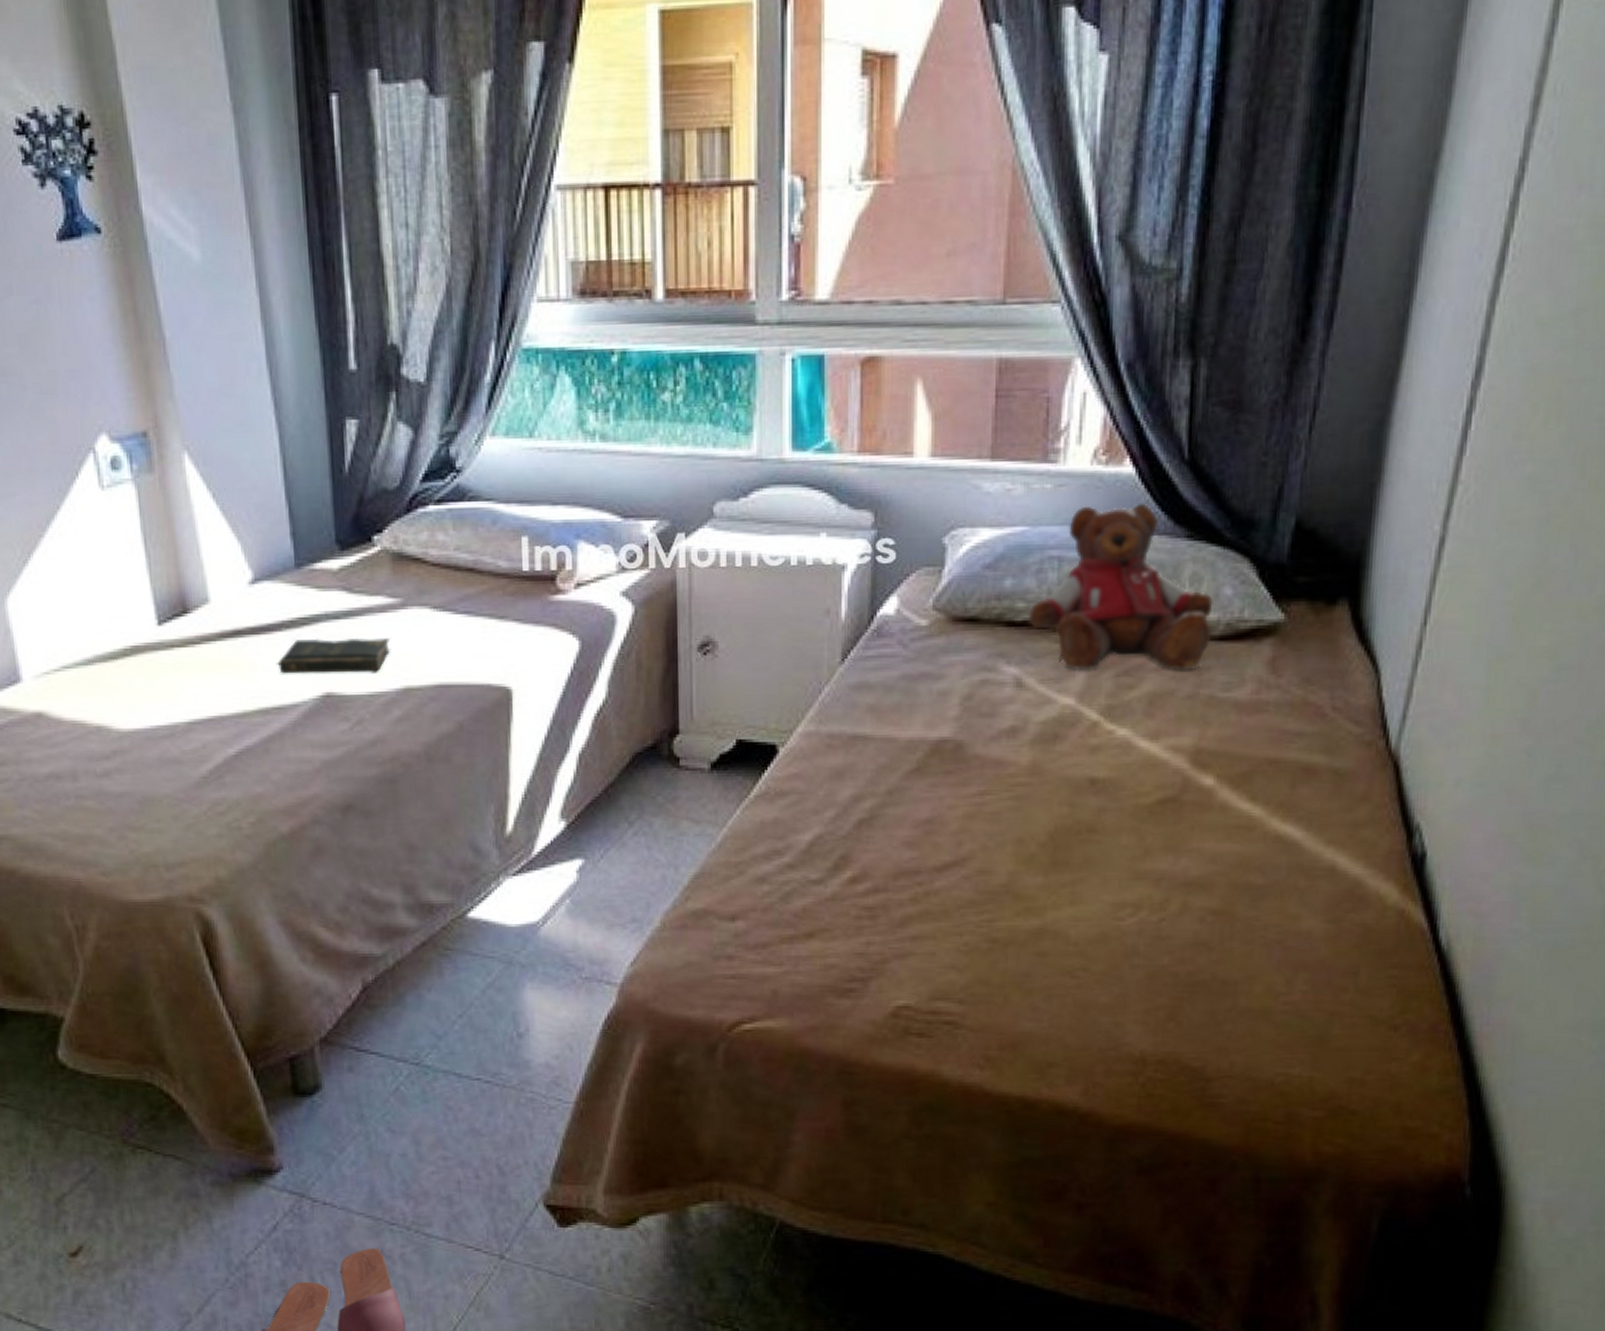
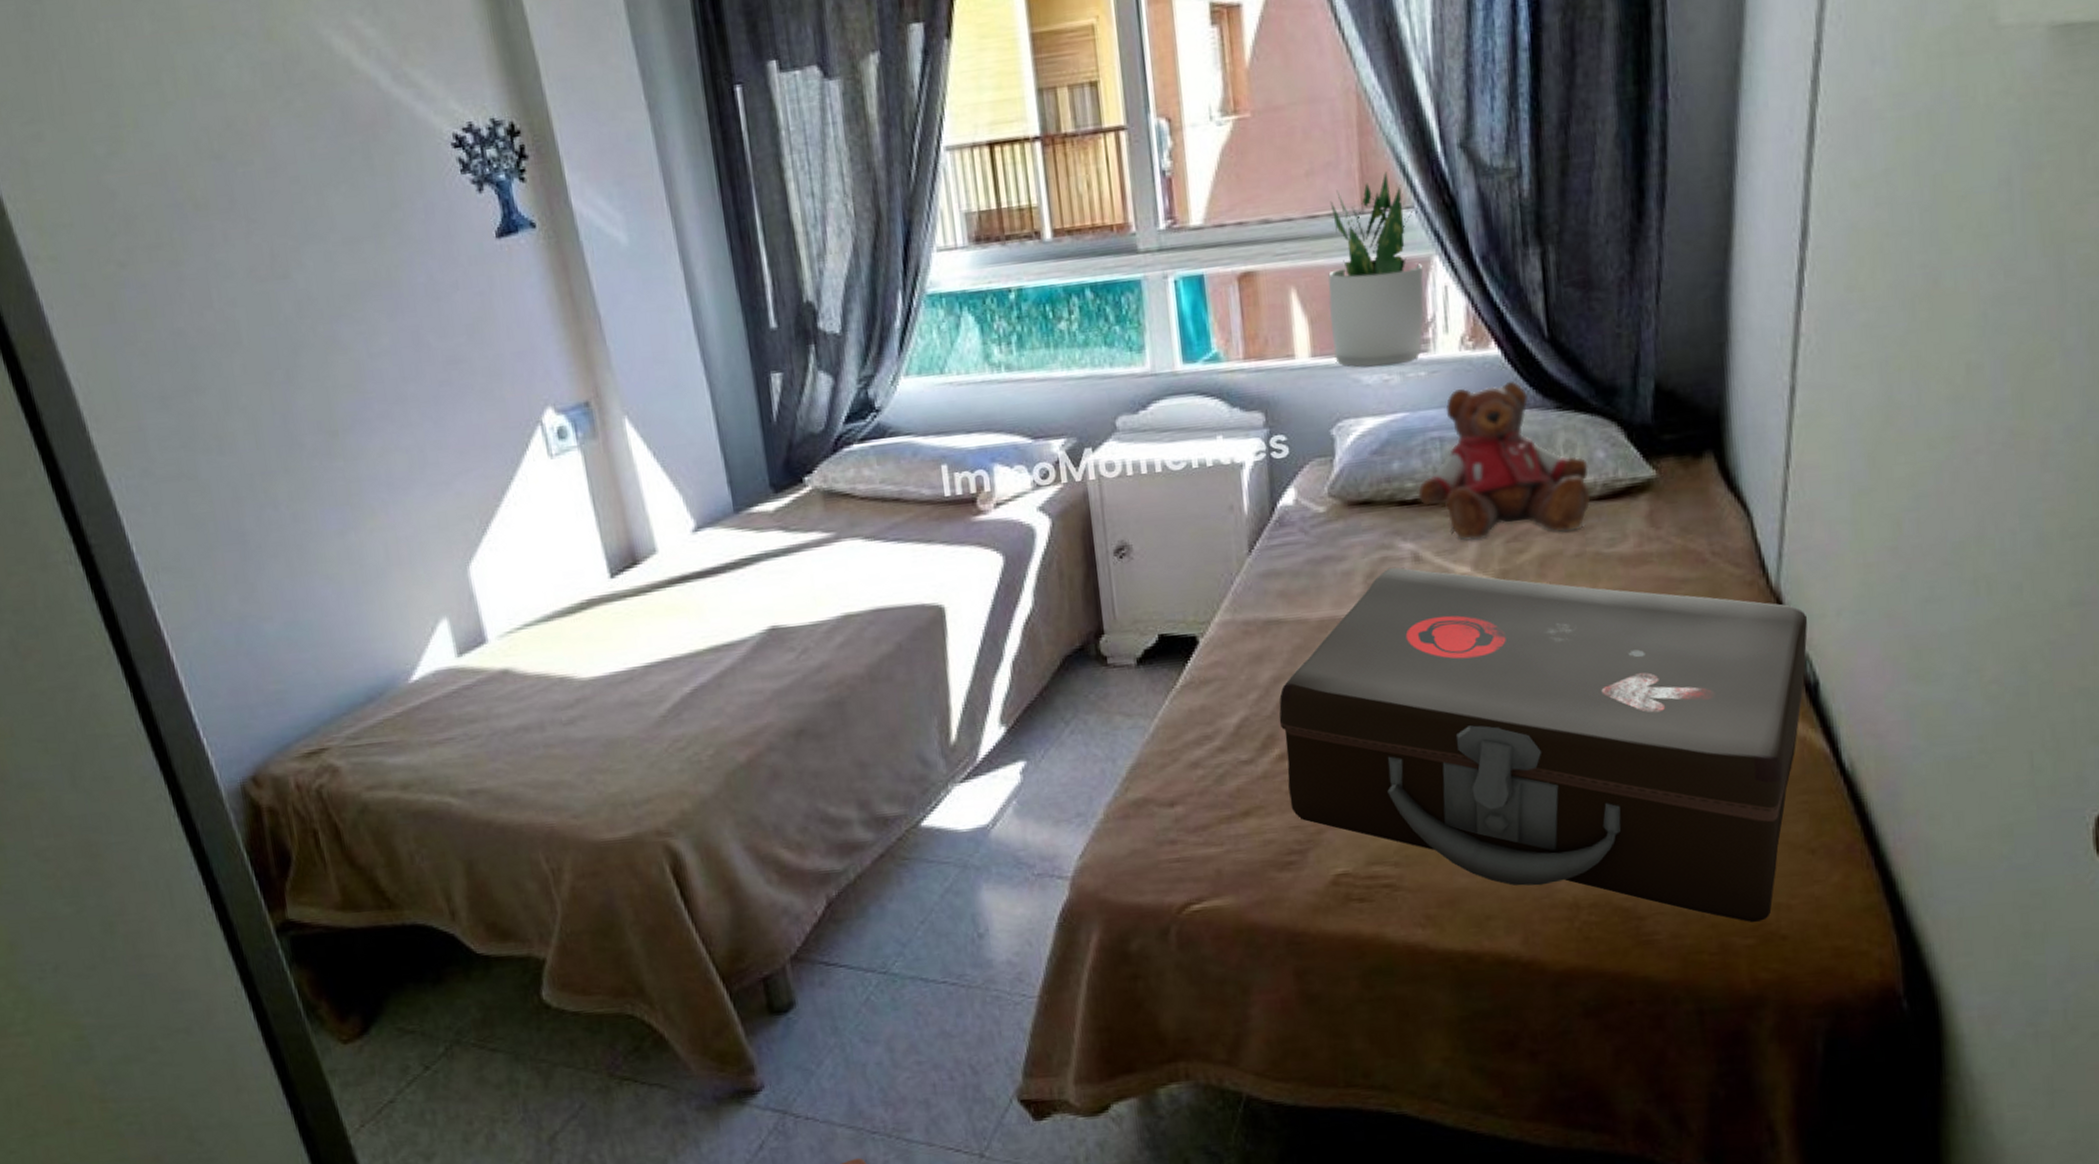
bible: present [278,637,391,672] -> none [725,570,829,611]
suitcase: none [854,691,1424,1094] -> present [1279,567,1808,922]
planter: none [955,259,1063,473] -> present [1328,171,1424,367]

